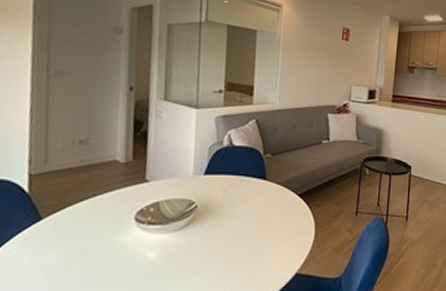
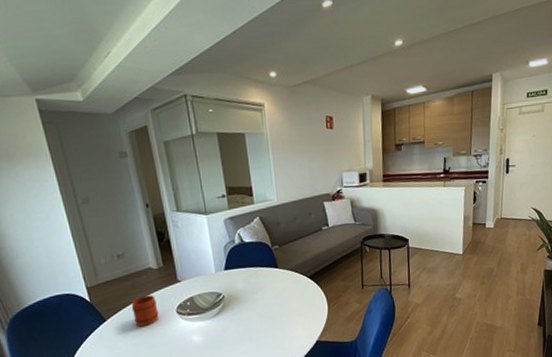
mug: none [78,193,113,232] -> present [131,295,159,327]

